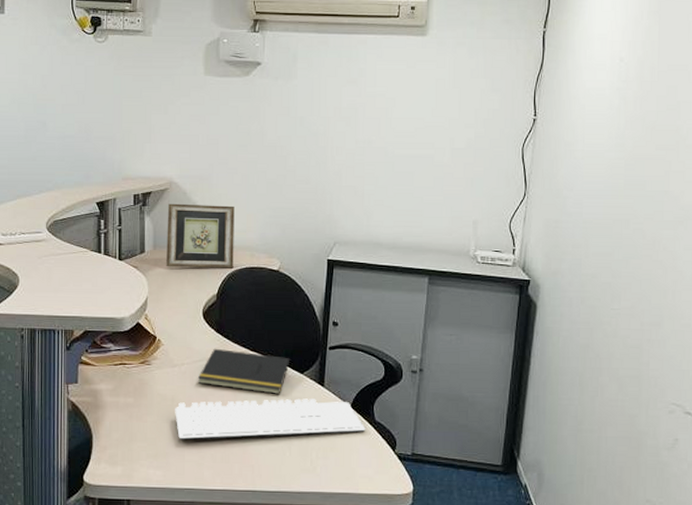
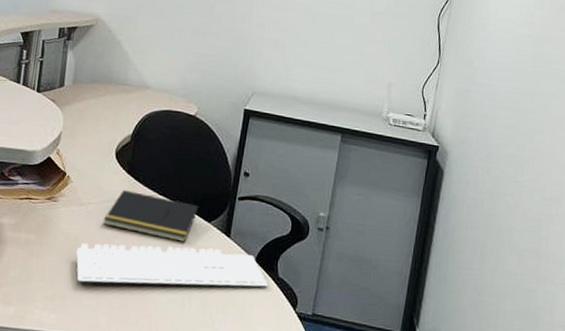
picture frame: present [166,203,235,269] -> none [84,40,158,110]

